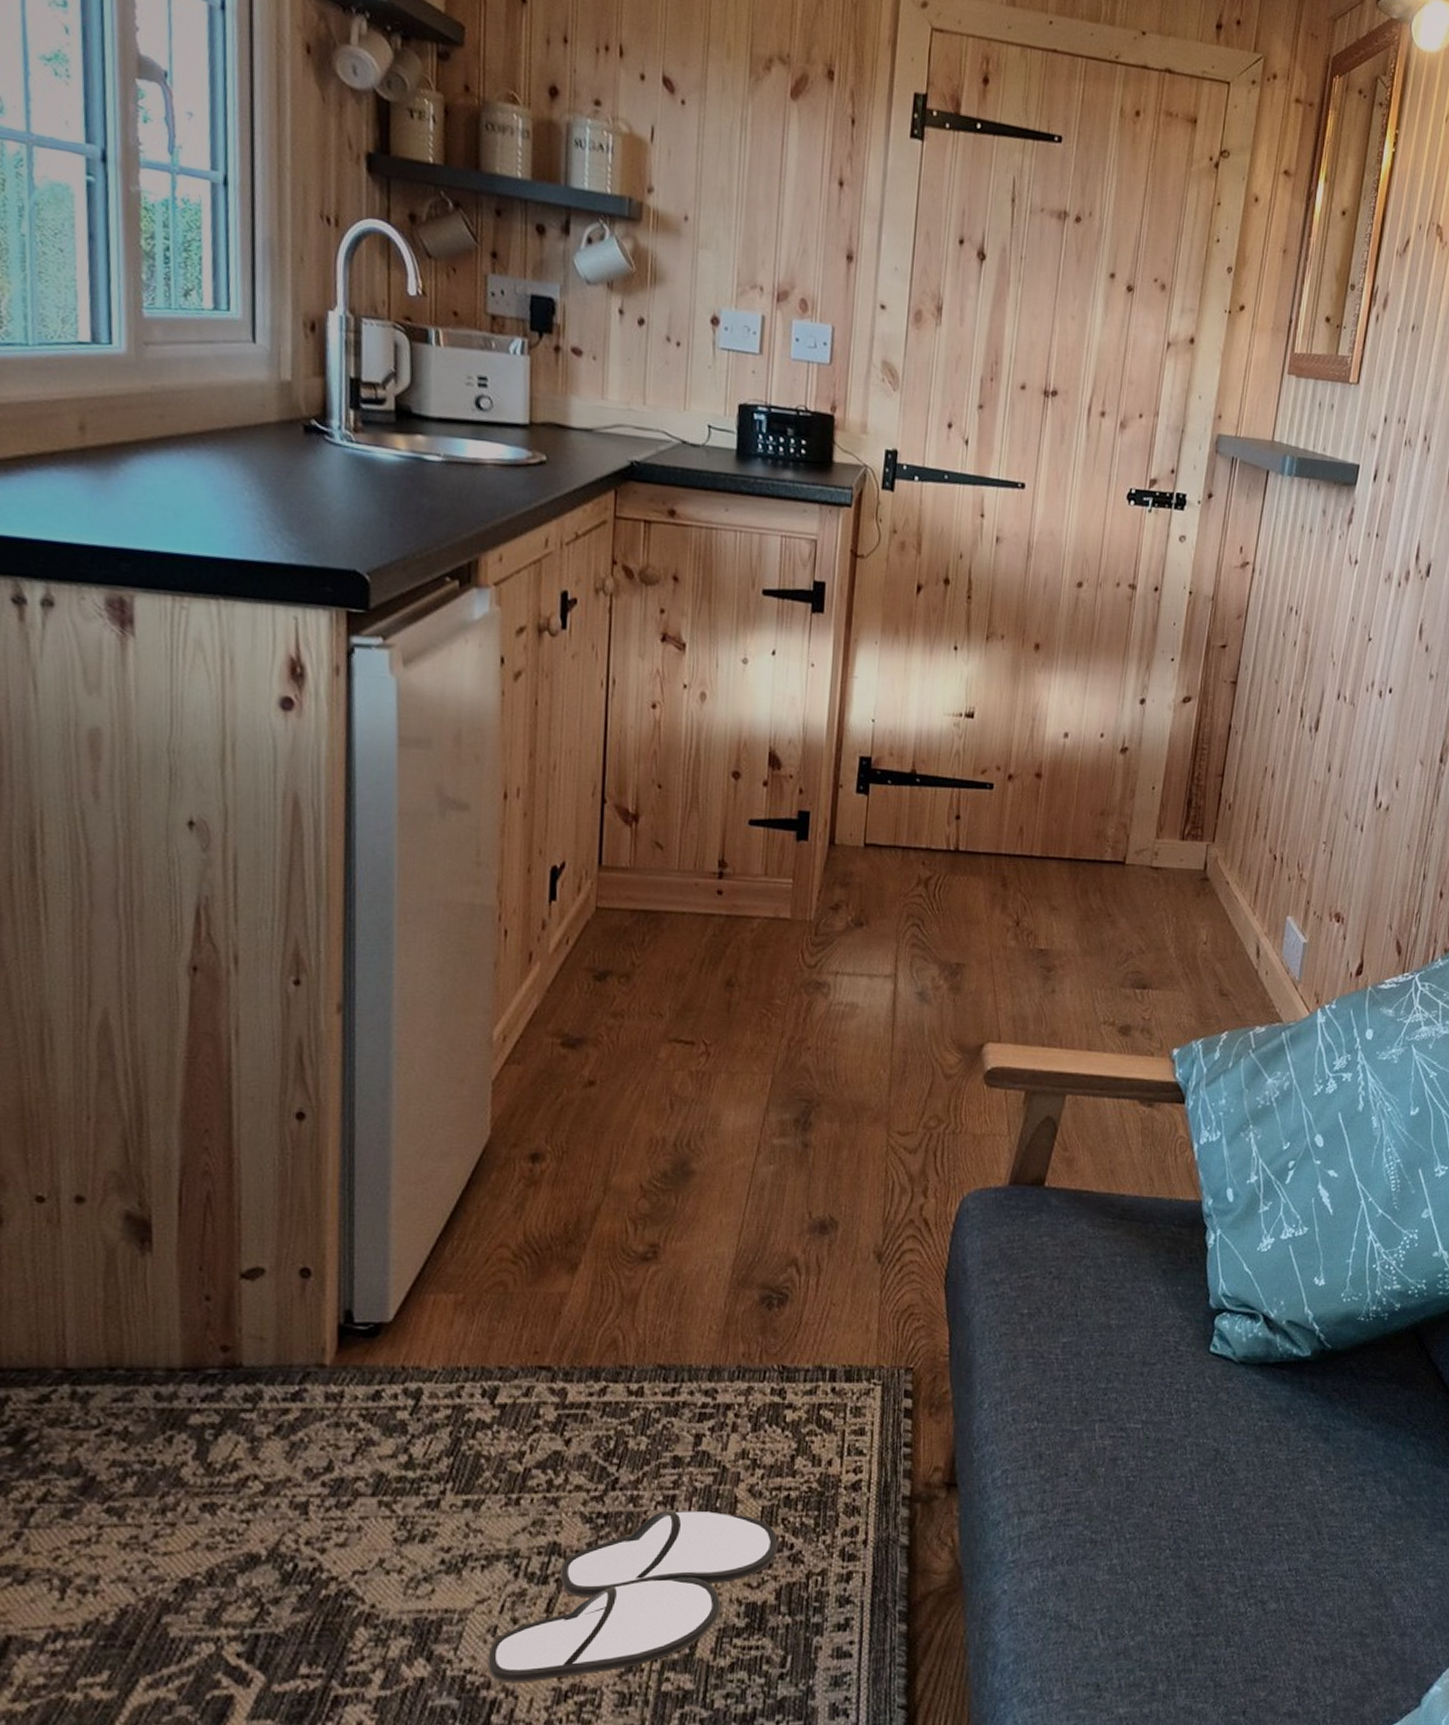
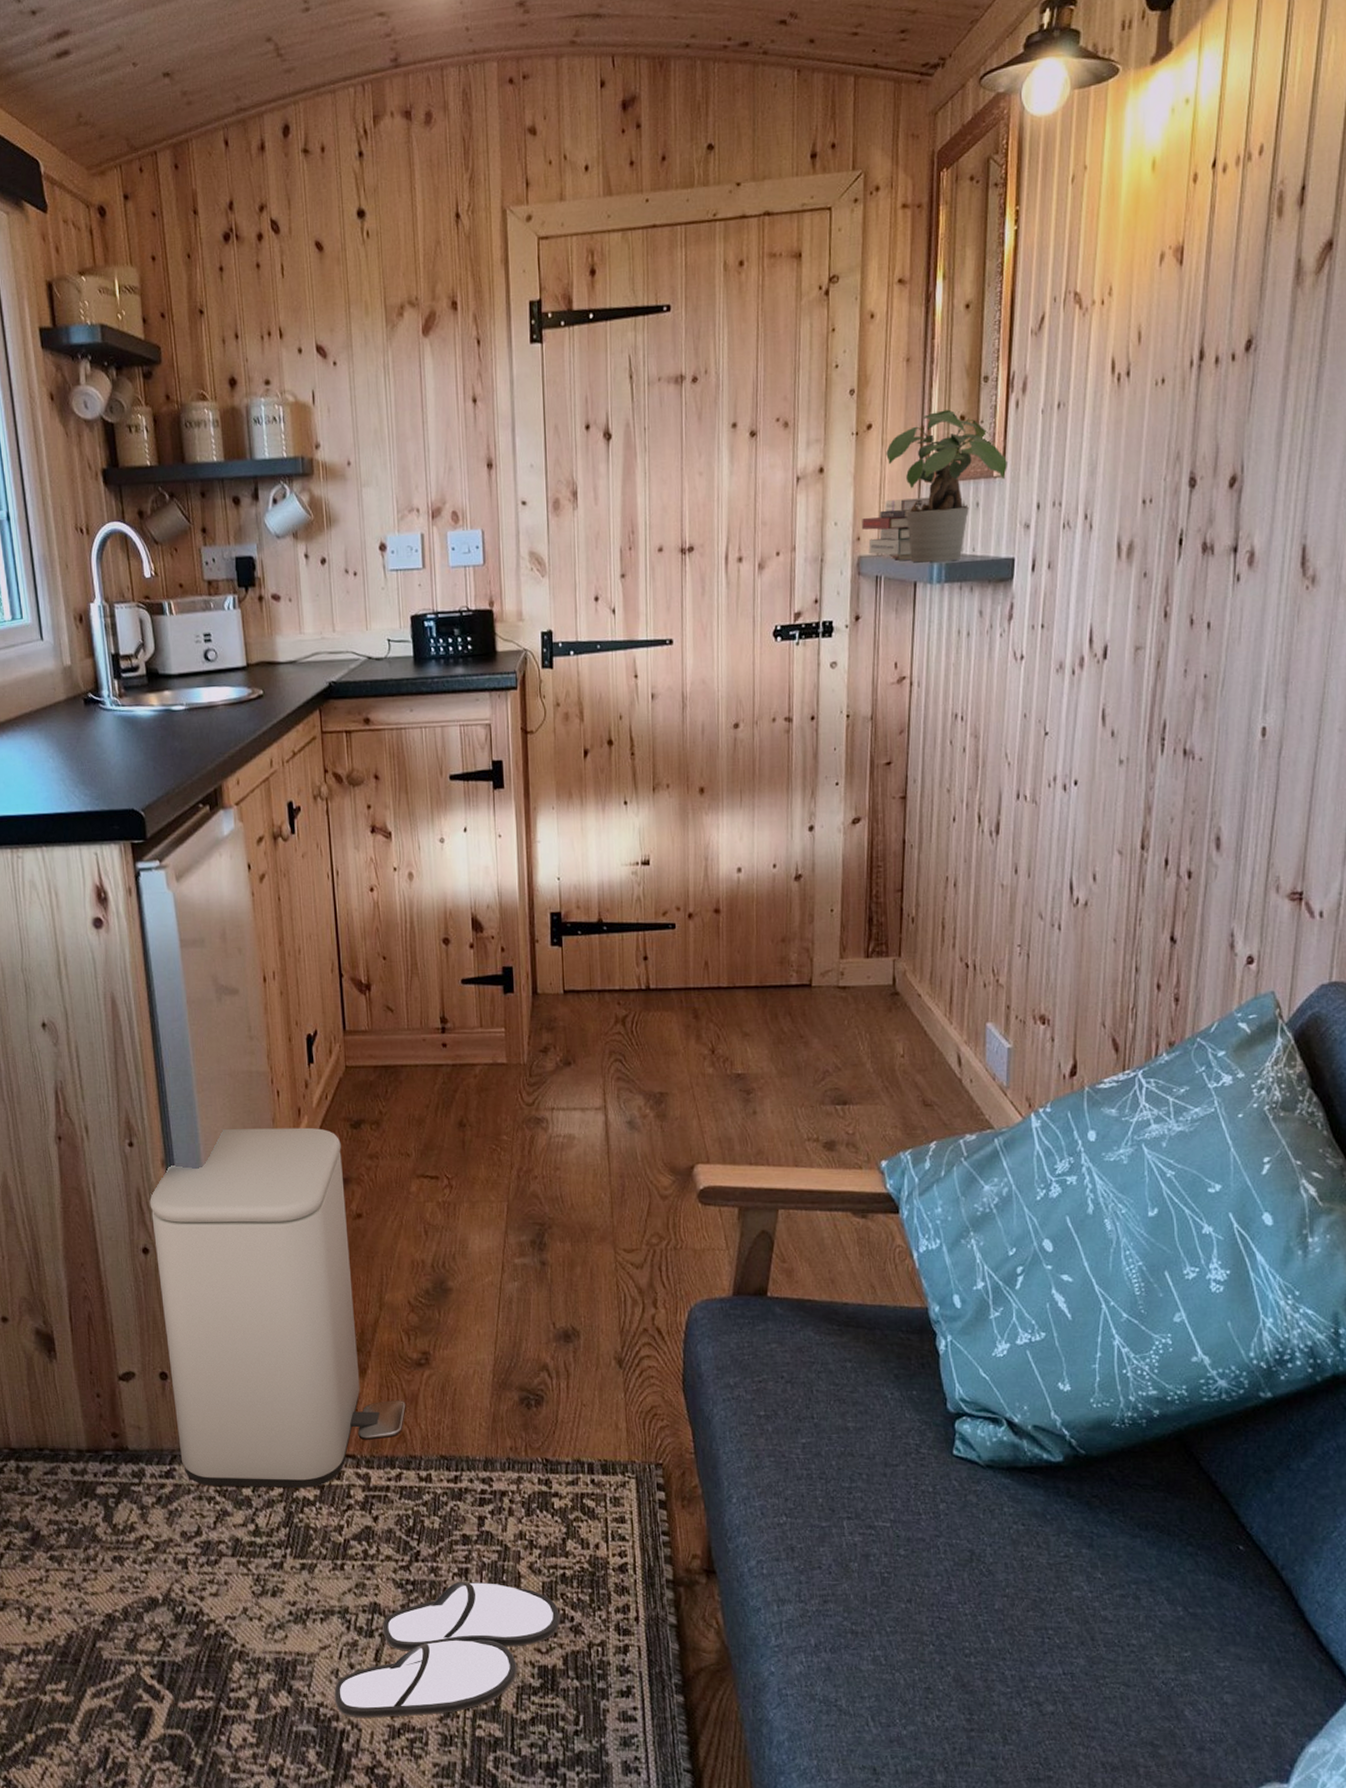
pedal bin: none [314,970,622,1409] -> present [150,1127,406,1488]
books: none [1224,384,1290,447] -> present [862,497,930,560]
potted plant: none [1254,307,1363,457] -> present [886,409,1007,563]

